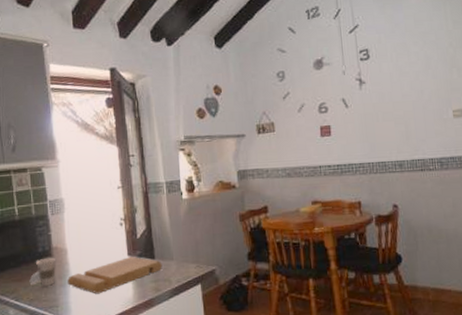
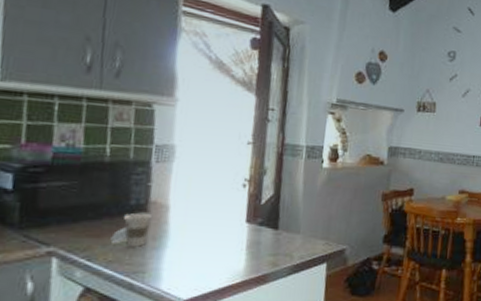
cutting board: present [67,257,163,294] -> none [163,224,286,263]

